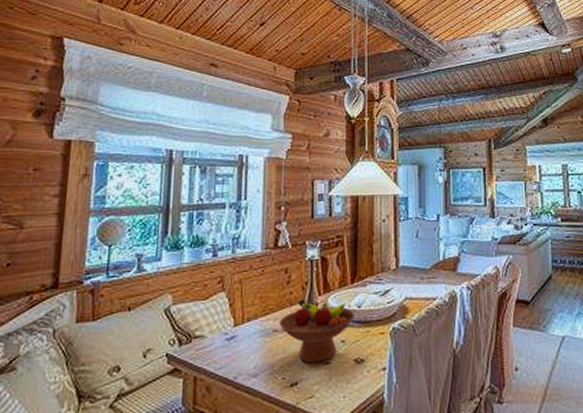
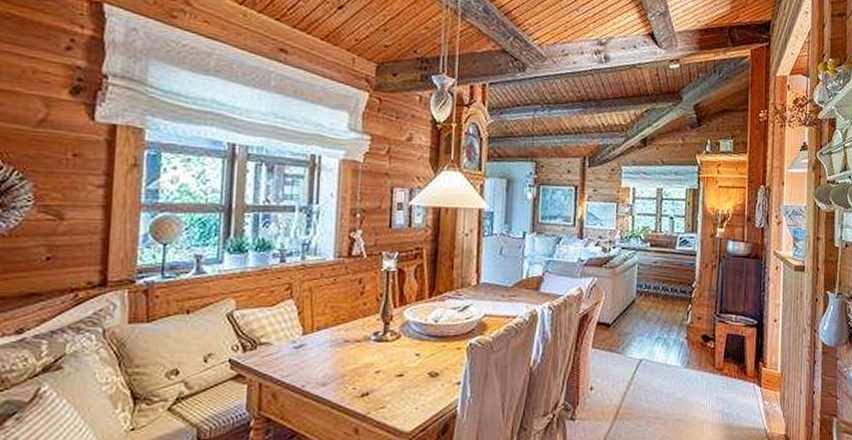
fruit bowl: present [278,299,355,363] -> none [350,310,431,375]

